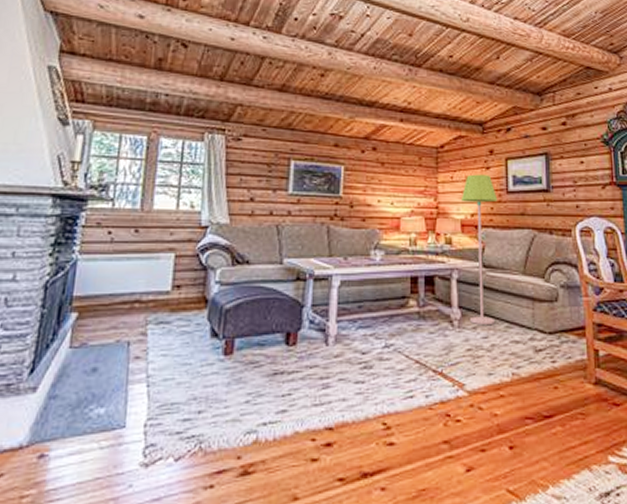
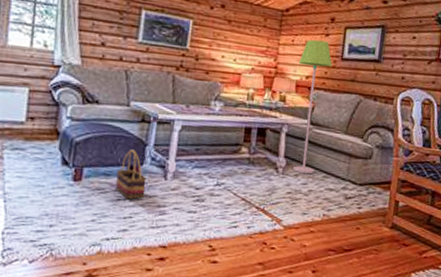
basket: none [271,313,306,373] -> present [116,149,147,200]

